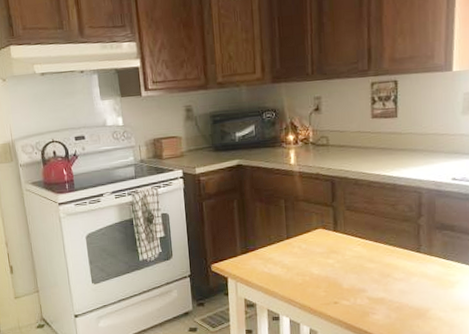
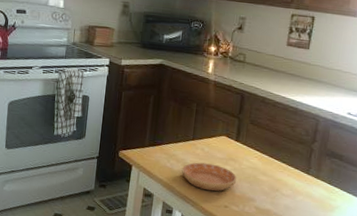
saucer: none [281,260,343,290] -> present [182,162,237,192]

